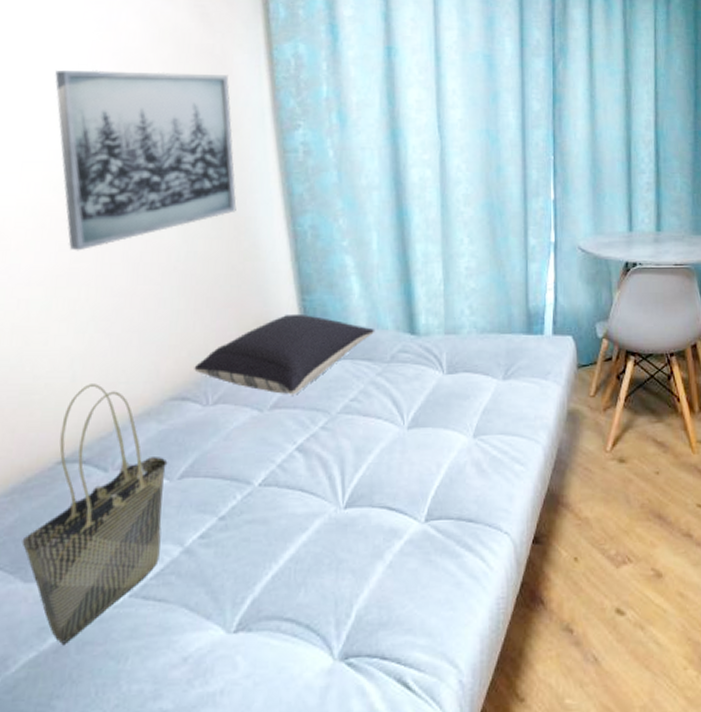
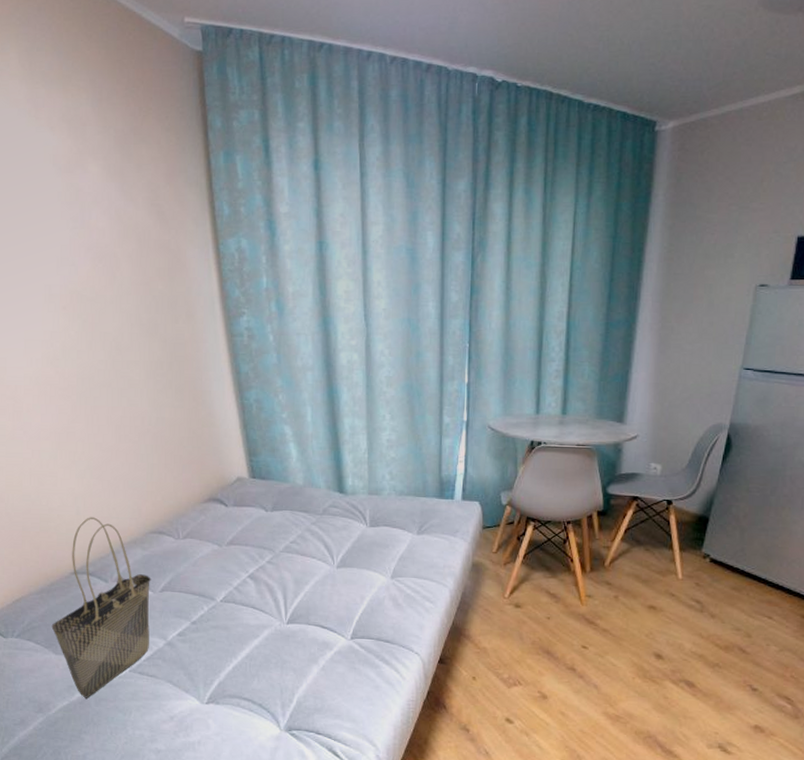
wall art: present [54,69,237,251] -> none [44,263,194,414]
pillow: present [194,313,375,395] -> none [167,471,310,536]

